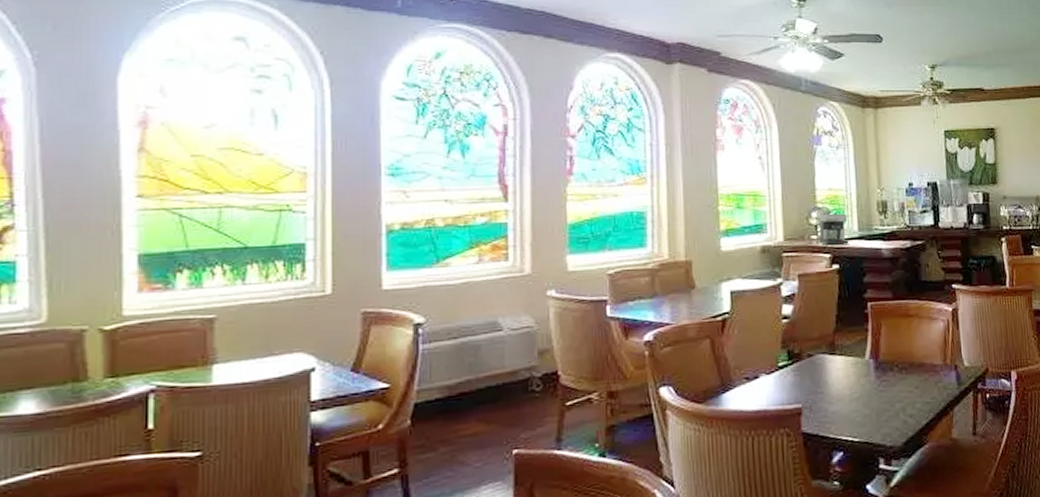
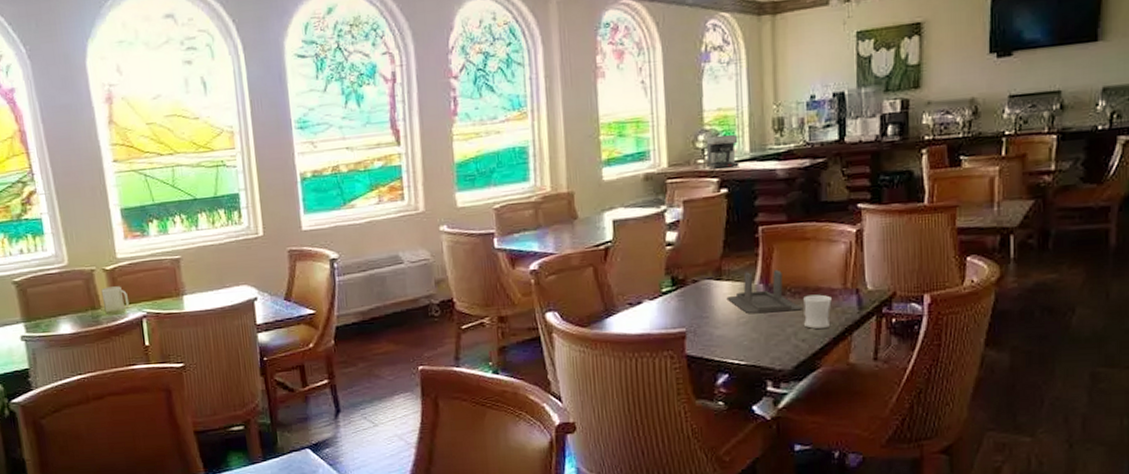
mug: none [91,351,133,390] -> present [101,286,130,316]
napkin holder: none [840,345,909,390] -> present [726,269,802,314]
mug: none [909,370,935,405] -> present [803,294,832,330]

